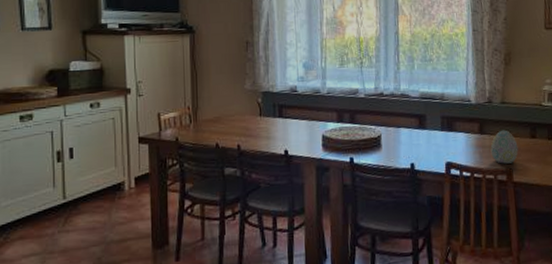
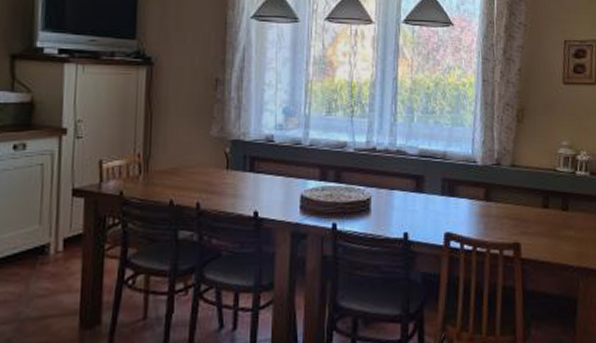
decorative egg: present [490,130,519,164] -> none [497,197,528,237]

